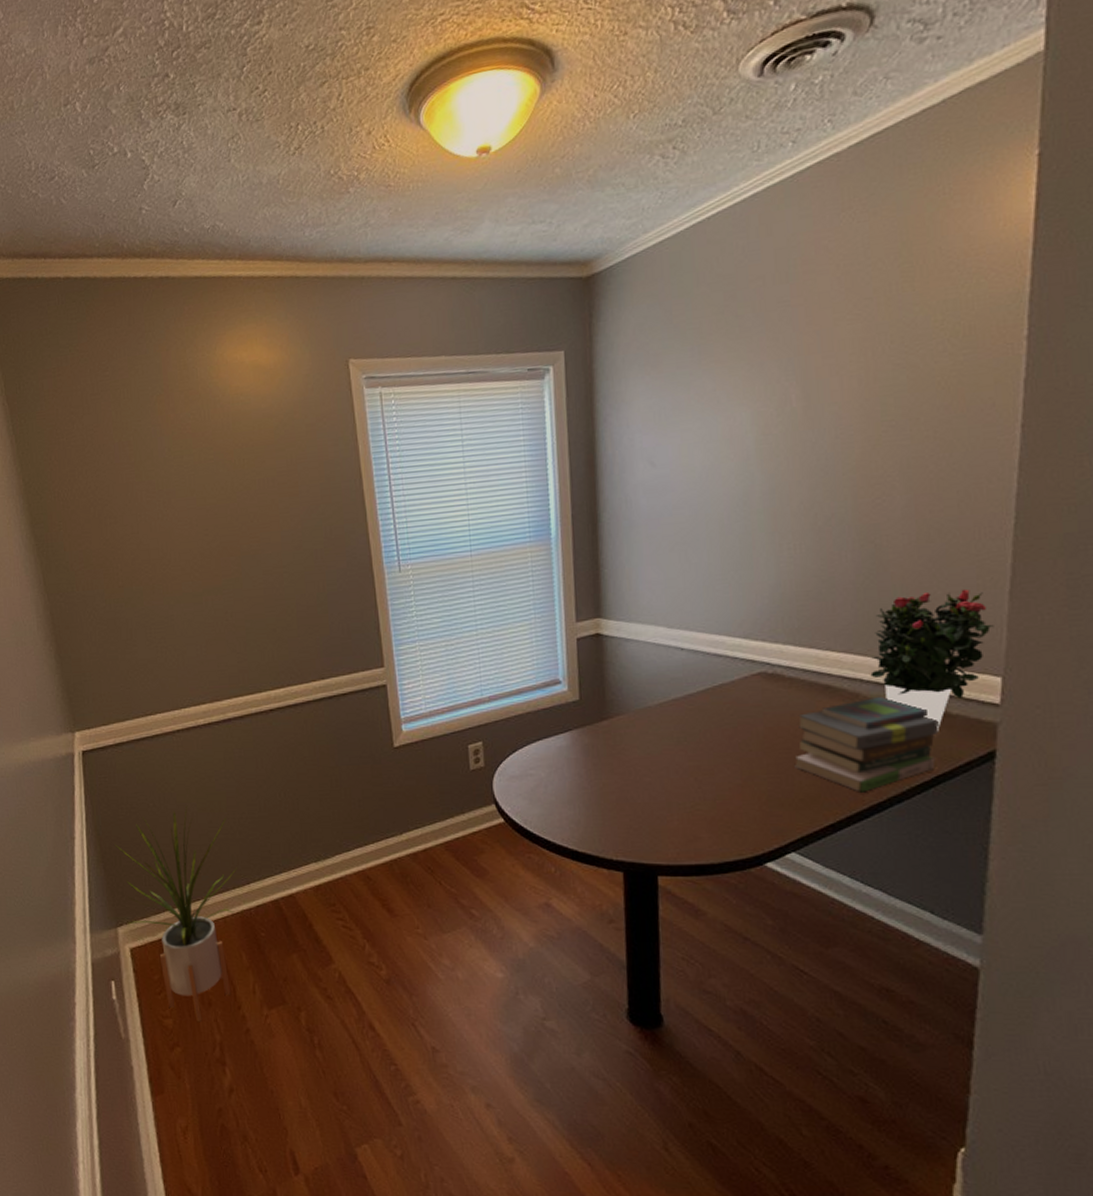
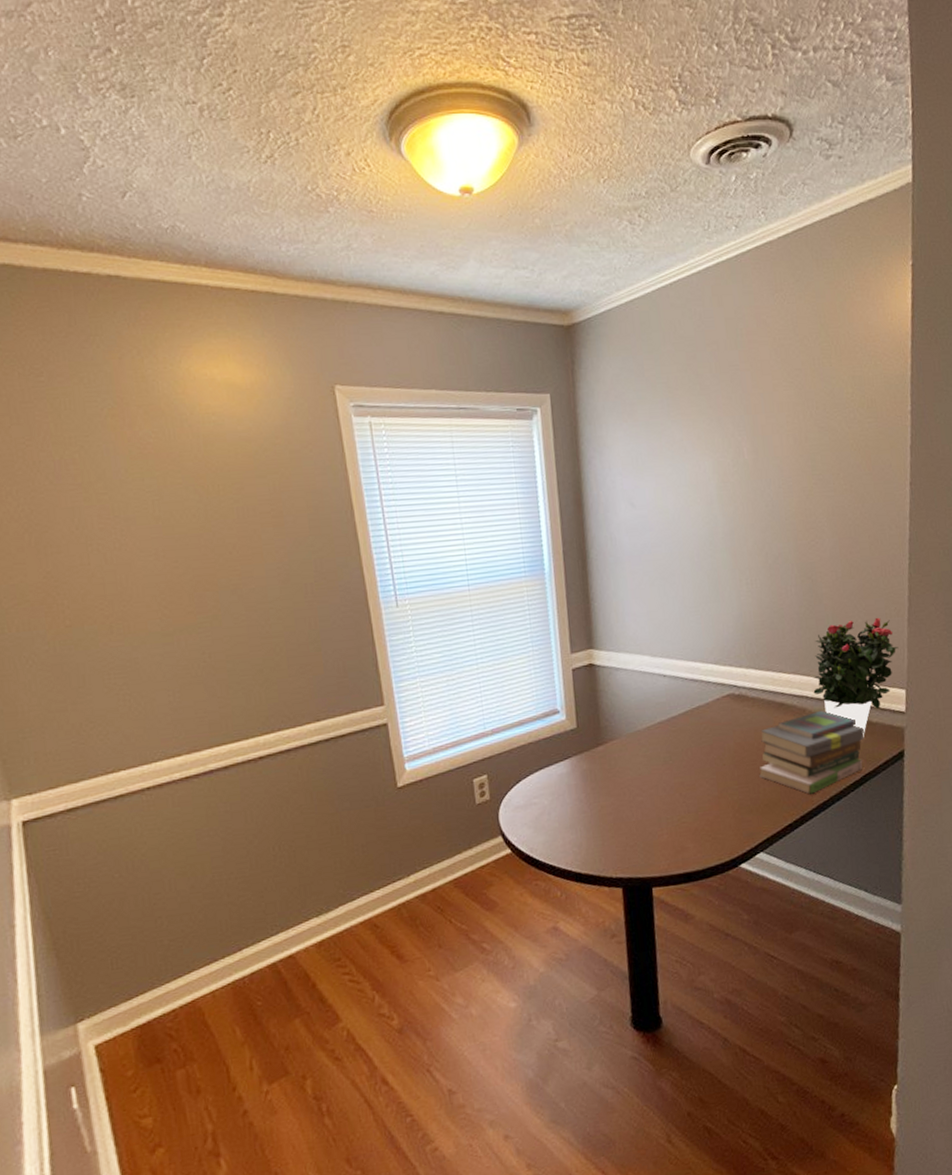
house plant: present [114,805,237,1023] -> none [70,871,227,1115]

